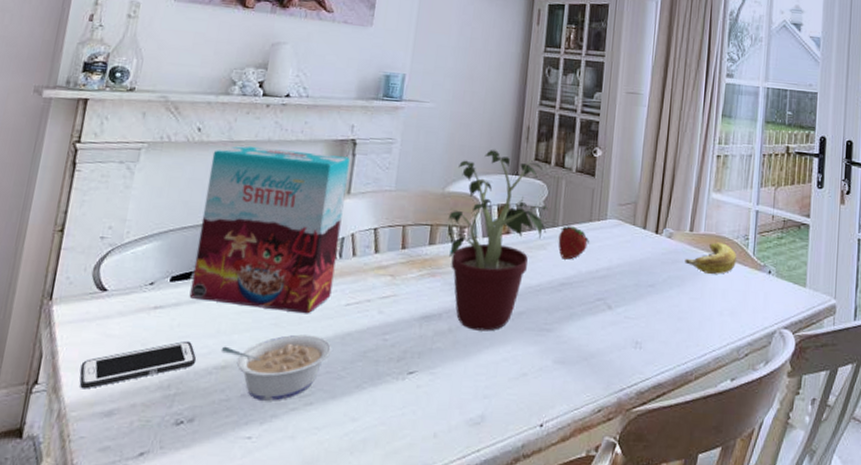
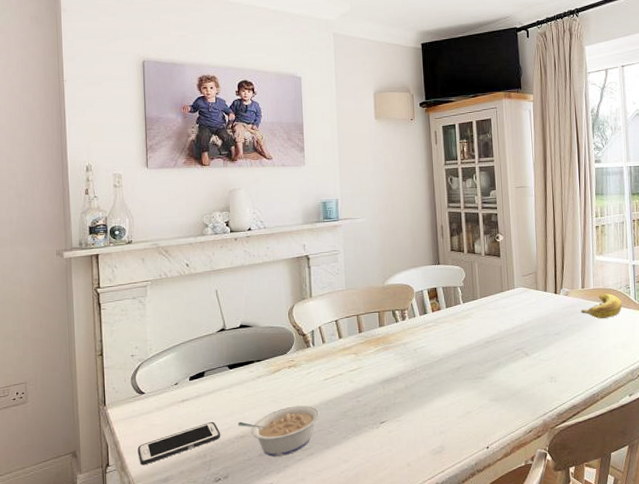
cereal box: present [189,145,350,314] -> none [201,269,312,391]
potted plant: present [445,149,549,331] -> none [387,247,469,385]
fruit: present [558,226,589,260] -> none [479,297,503,323]

